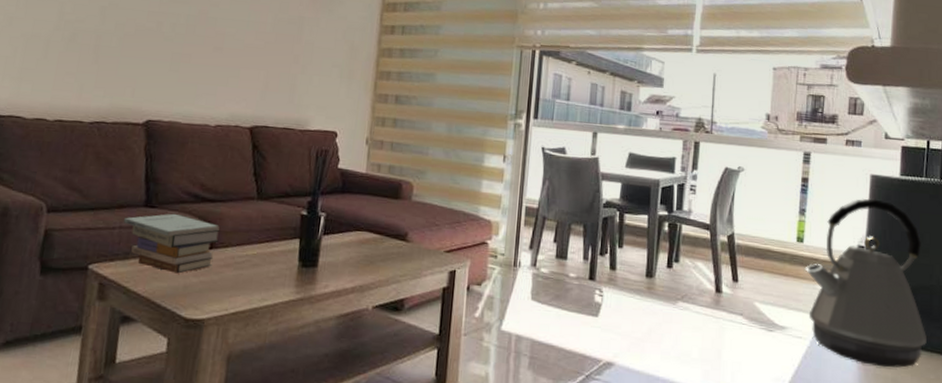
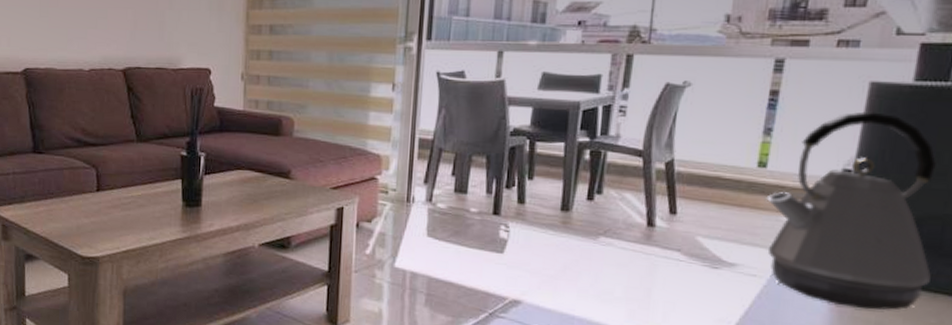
books: present [124,213,220,274] -> none [16,158,105,215]

